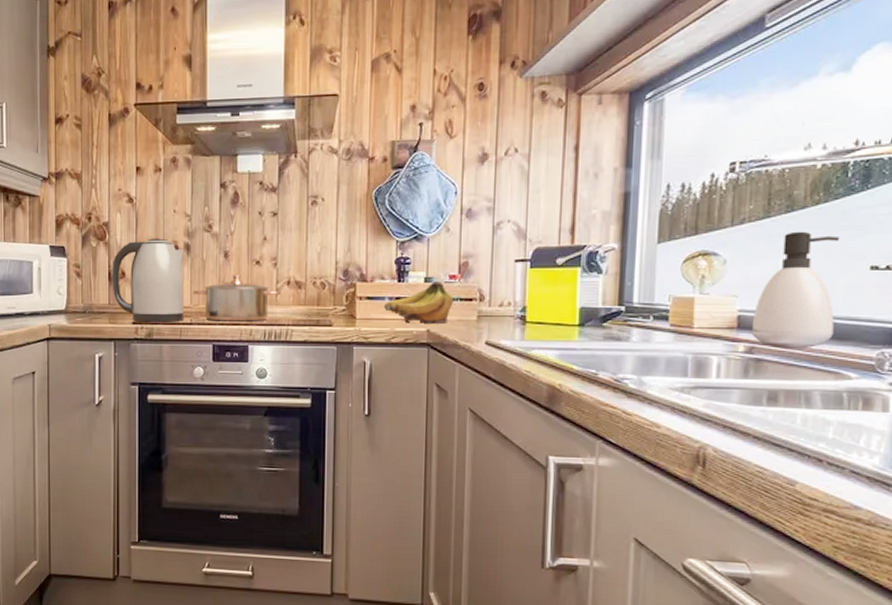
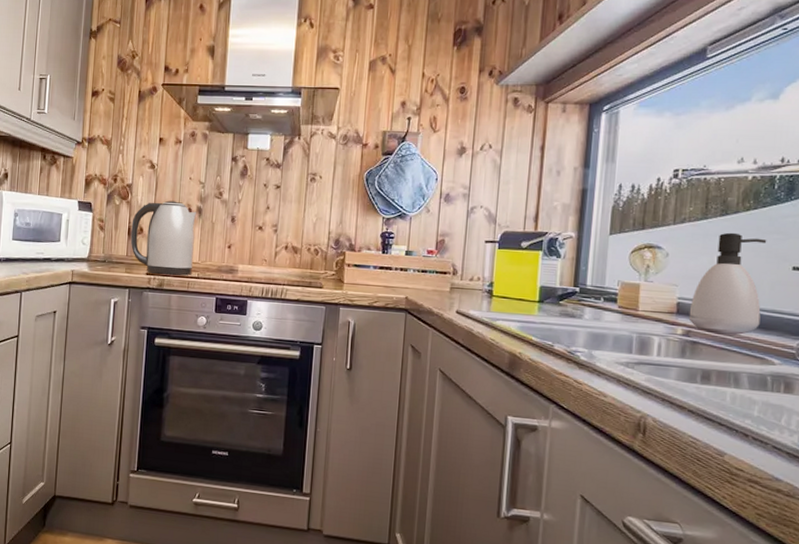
cooking pot: present [193,275,282,322] -> none [201,237,280,280]
fruit: present [383,281,454,325] -> none [368,255,430,293]

